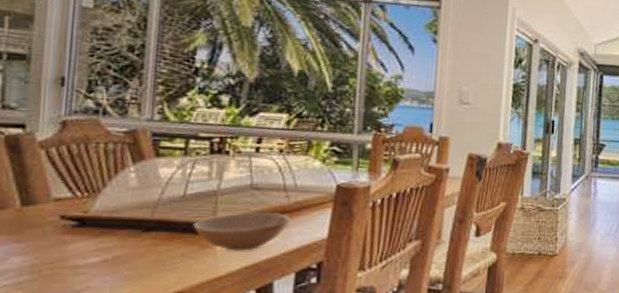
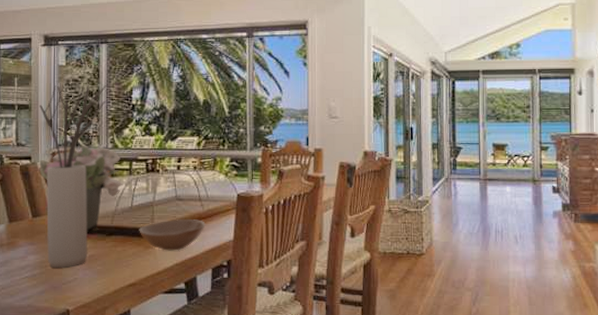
flower bouquet: none [38,114,173,228] -> present [39,146,122,233]
vase: none [43,31,157,273] -> present [40,81,107,268]

